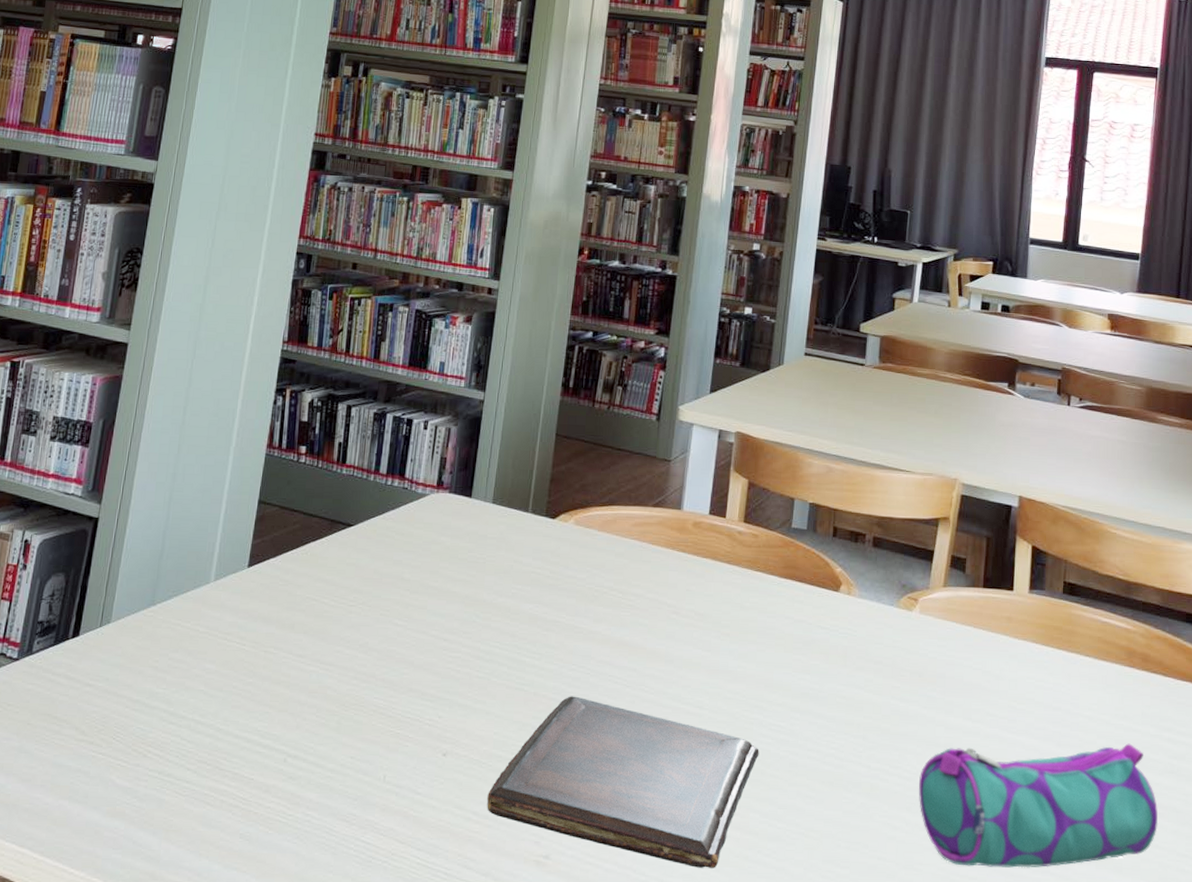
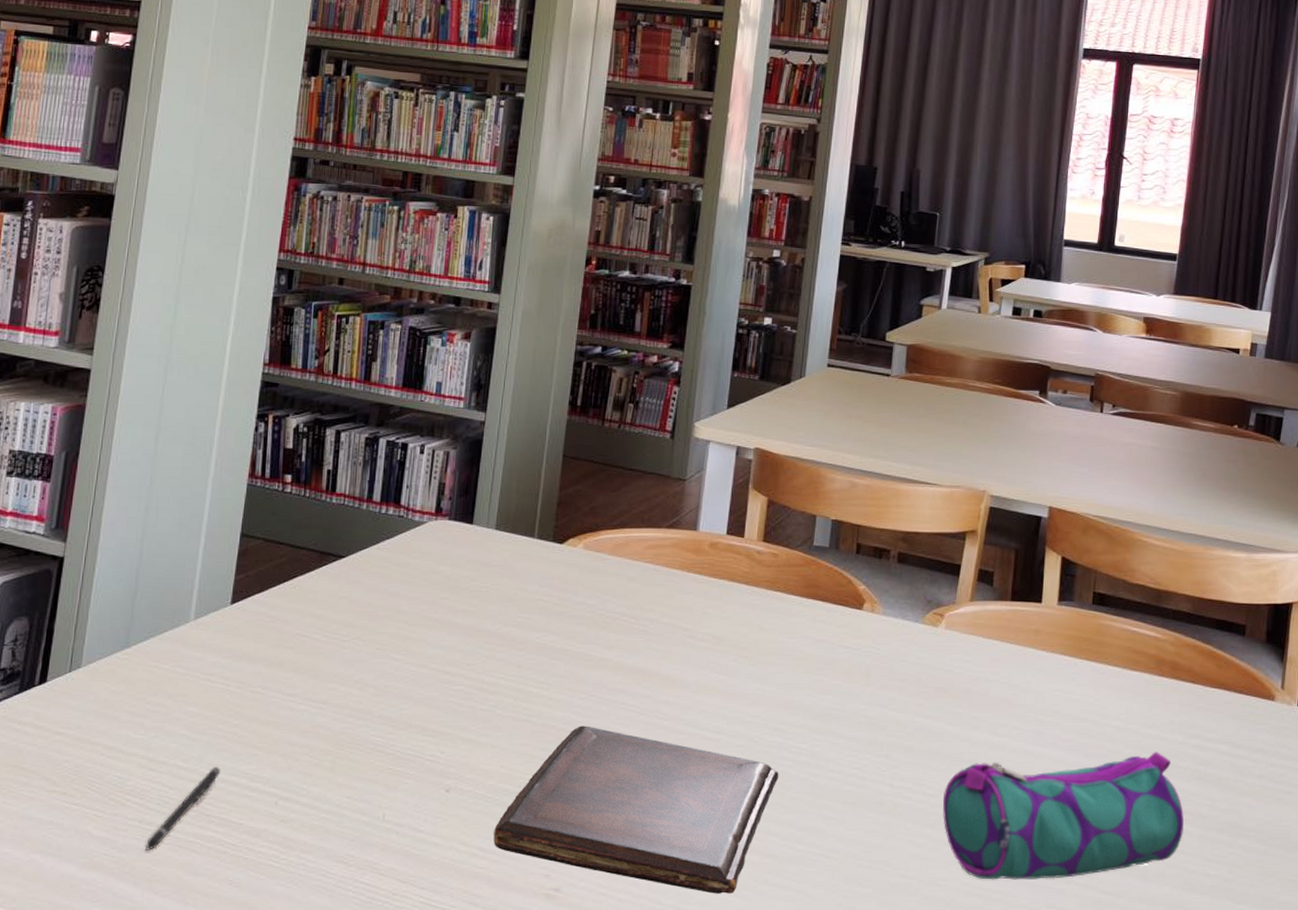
pen: none [164,723,235,801] -> present [146,767,221,851]

